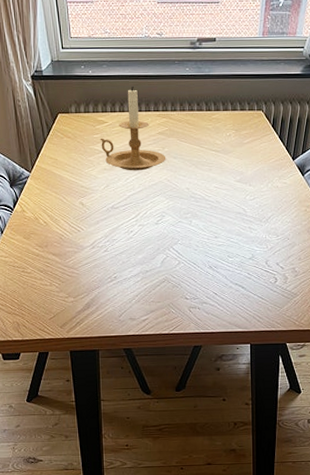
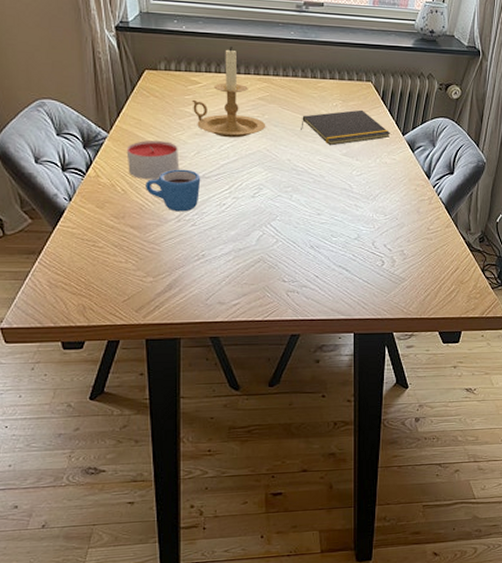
candle: none [46,177,92,213] -> present [126,141,179,180]
mug: none [64,201,111,240] -> present [146,169,201,212]
notepad: none [197,138,281,174] -> present [301,109,391,146]

